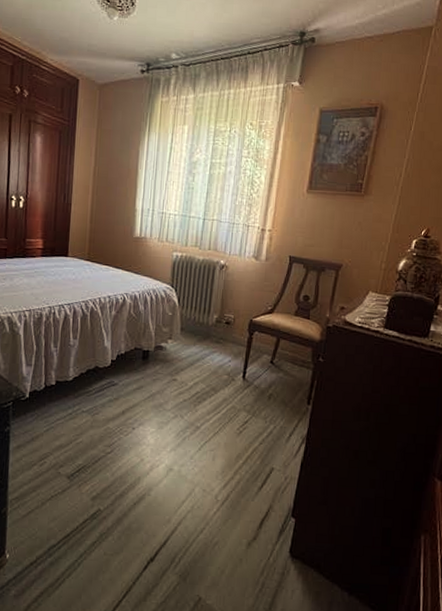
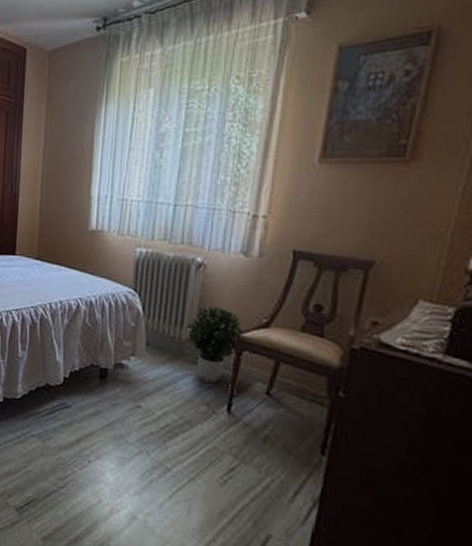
potted plant: none [212,297,255,358] -> present [186,305,244,384]

